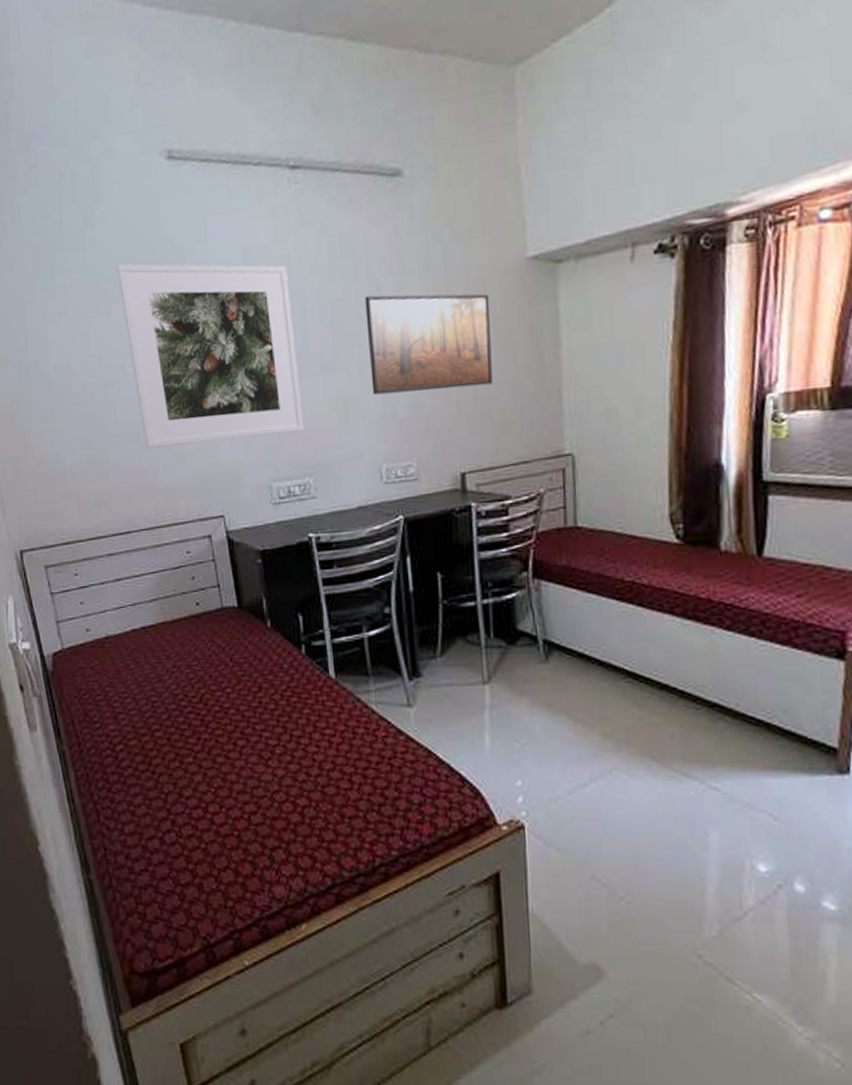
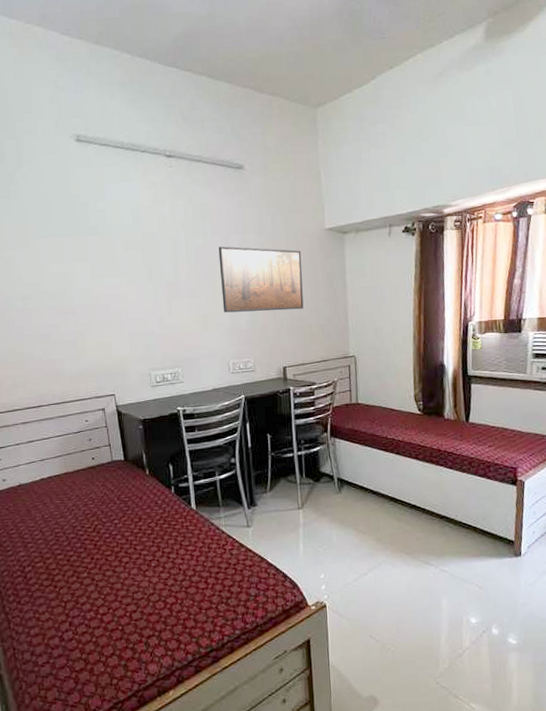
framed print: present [117,264,304,448] -> none [35,211,175,345]

